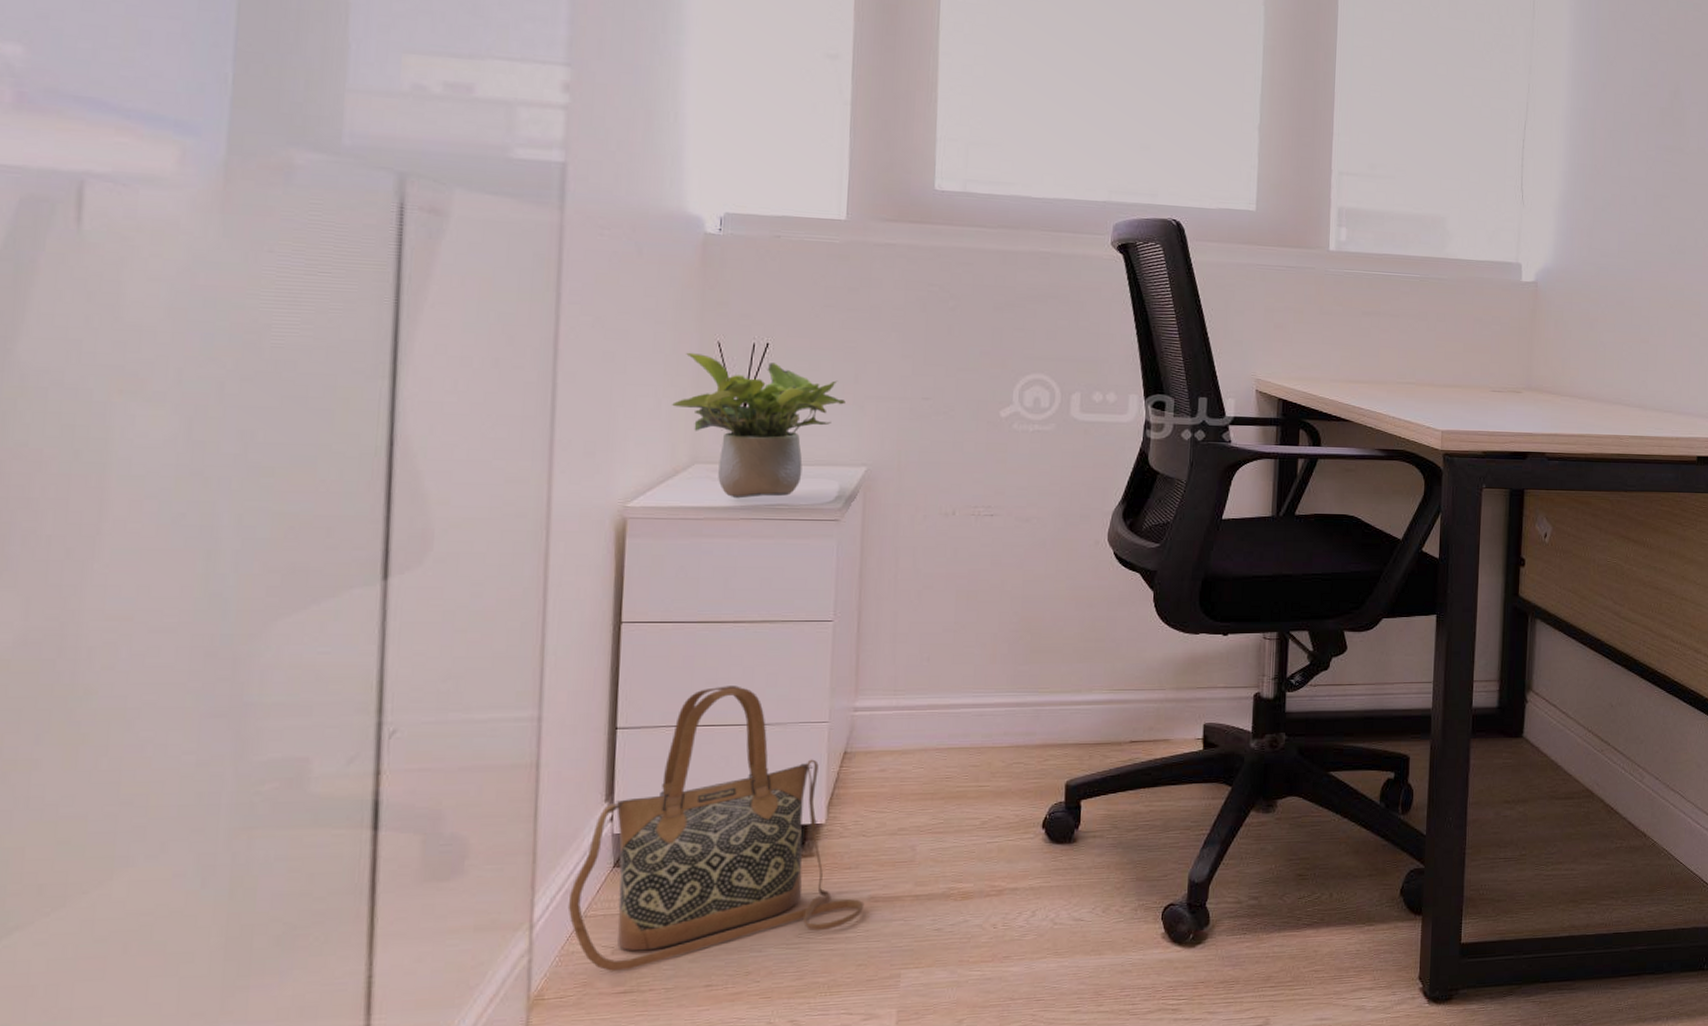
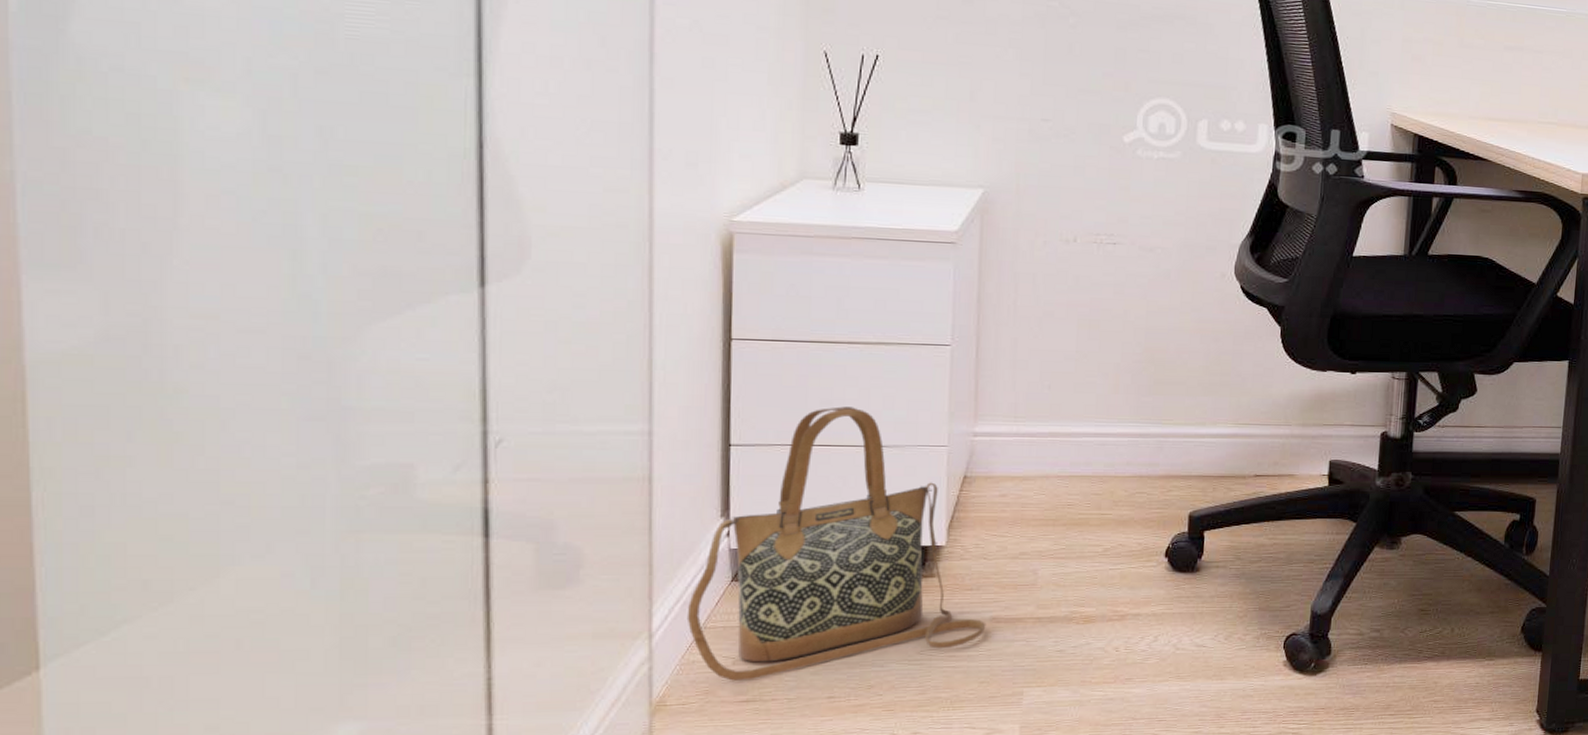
potted plant: present [672,352,846,499] -> none [778,61,961,217]

